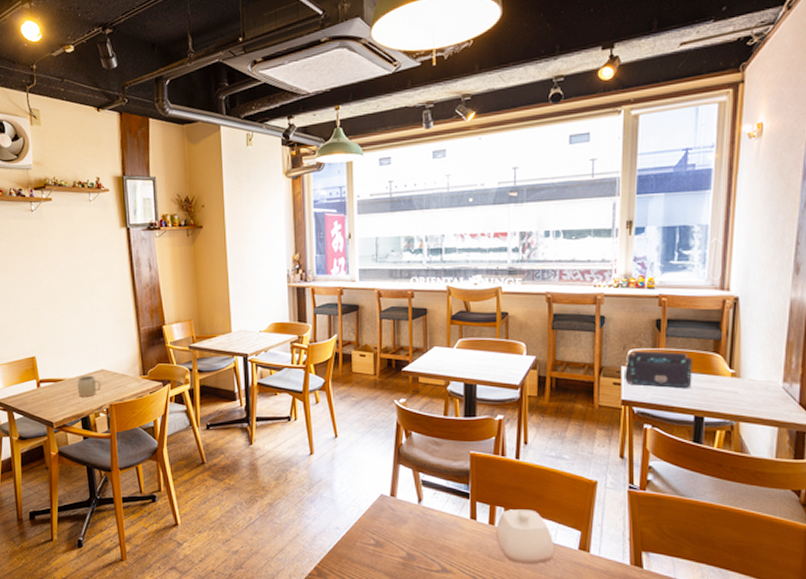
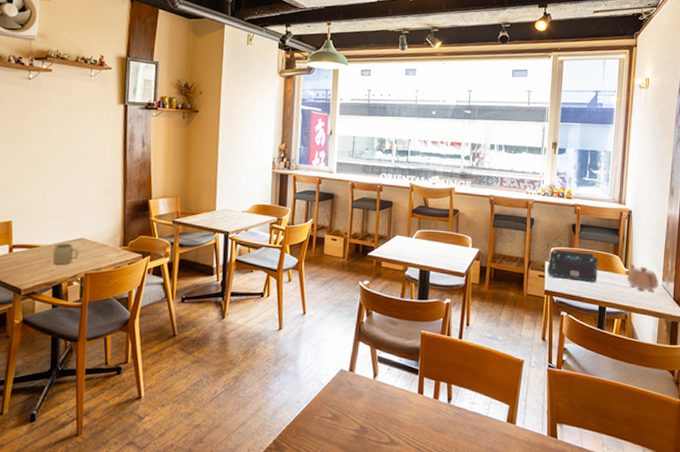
sugar bowl: present [495,509,555,564] -> none [439,385,487,435]
teapot: none [733,362,777,397] -> present [627,263,658,292]

